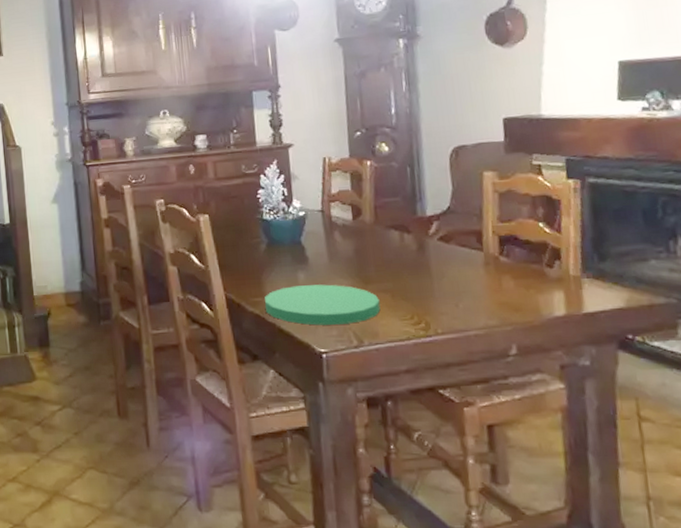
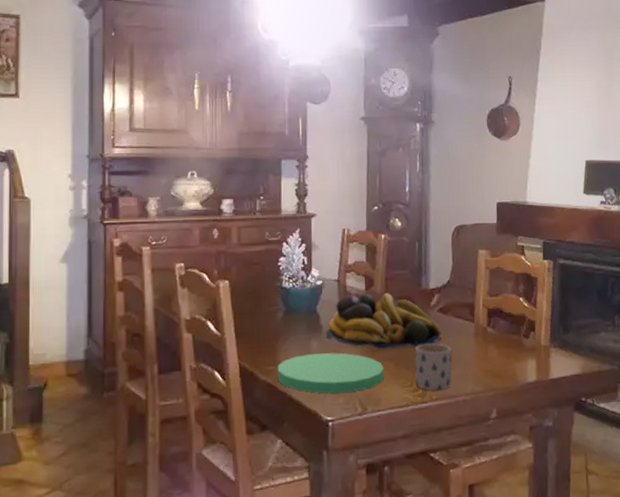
fruit bowl: none [313,222,444,280] -> present [326,293,442,349]
mug: none [414,274,460,325] -> present [415,343,452,391]

